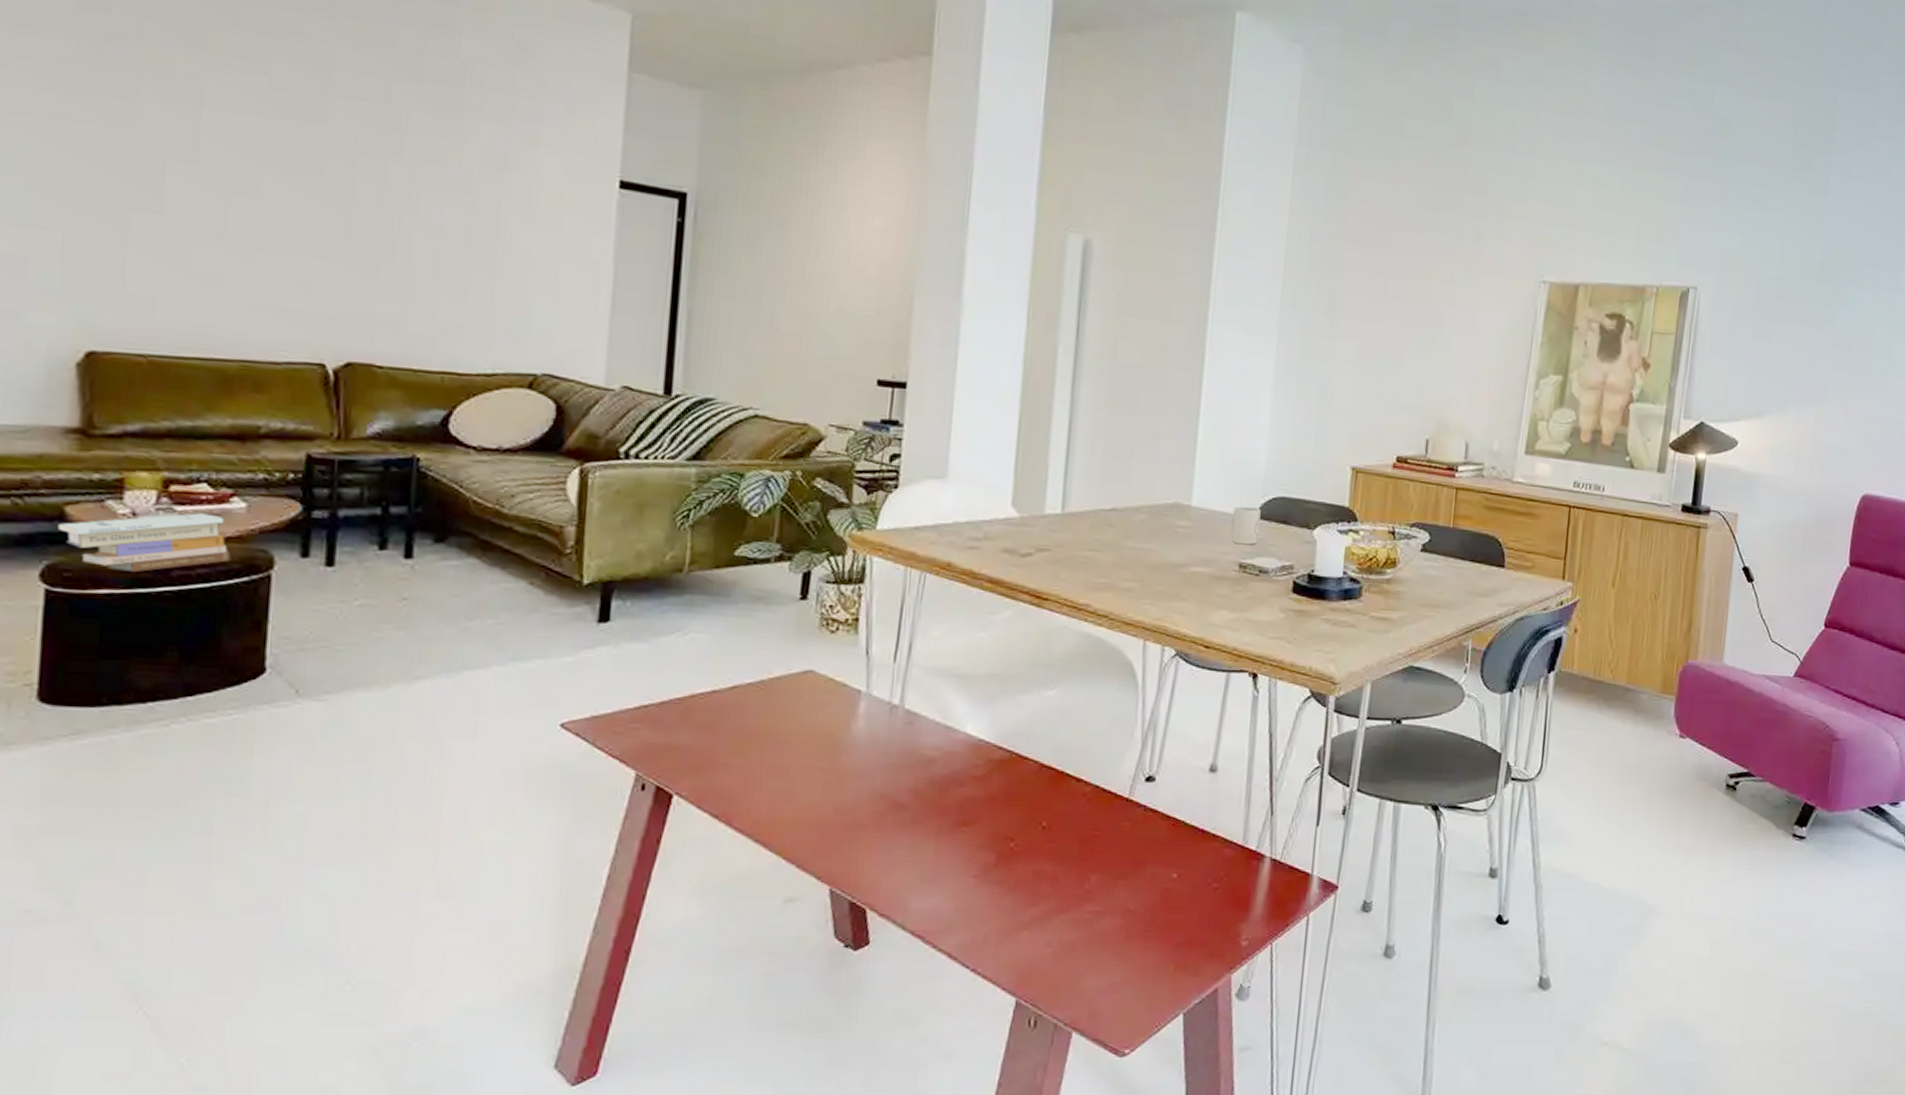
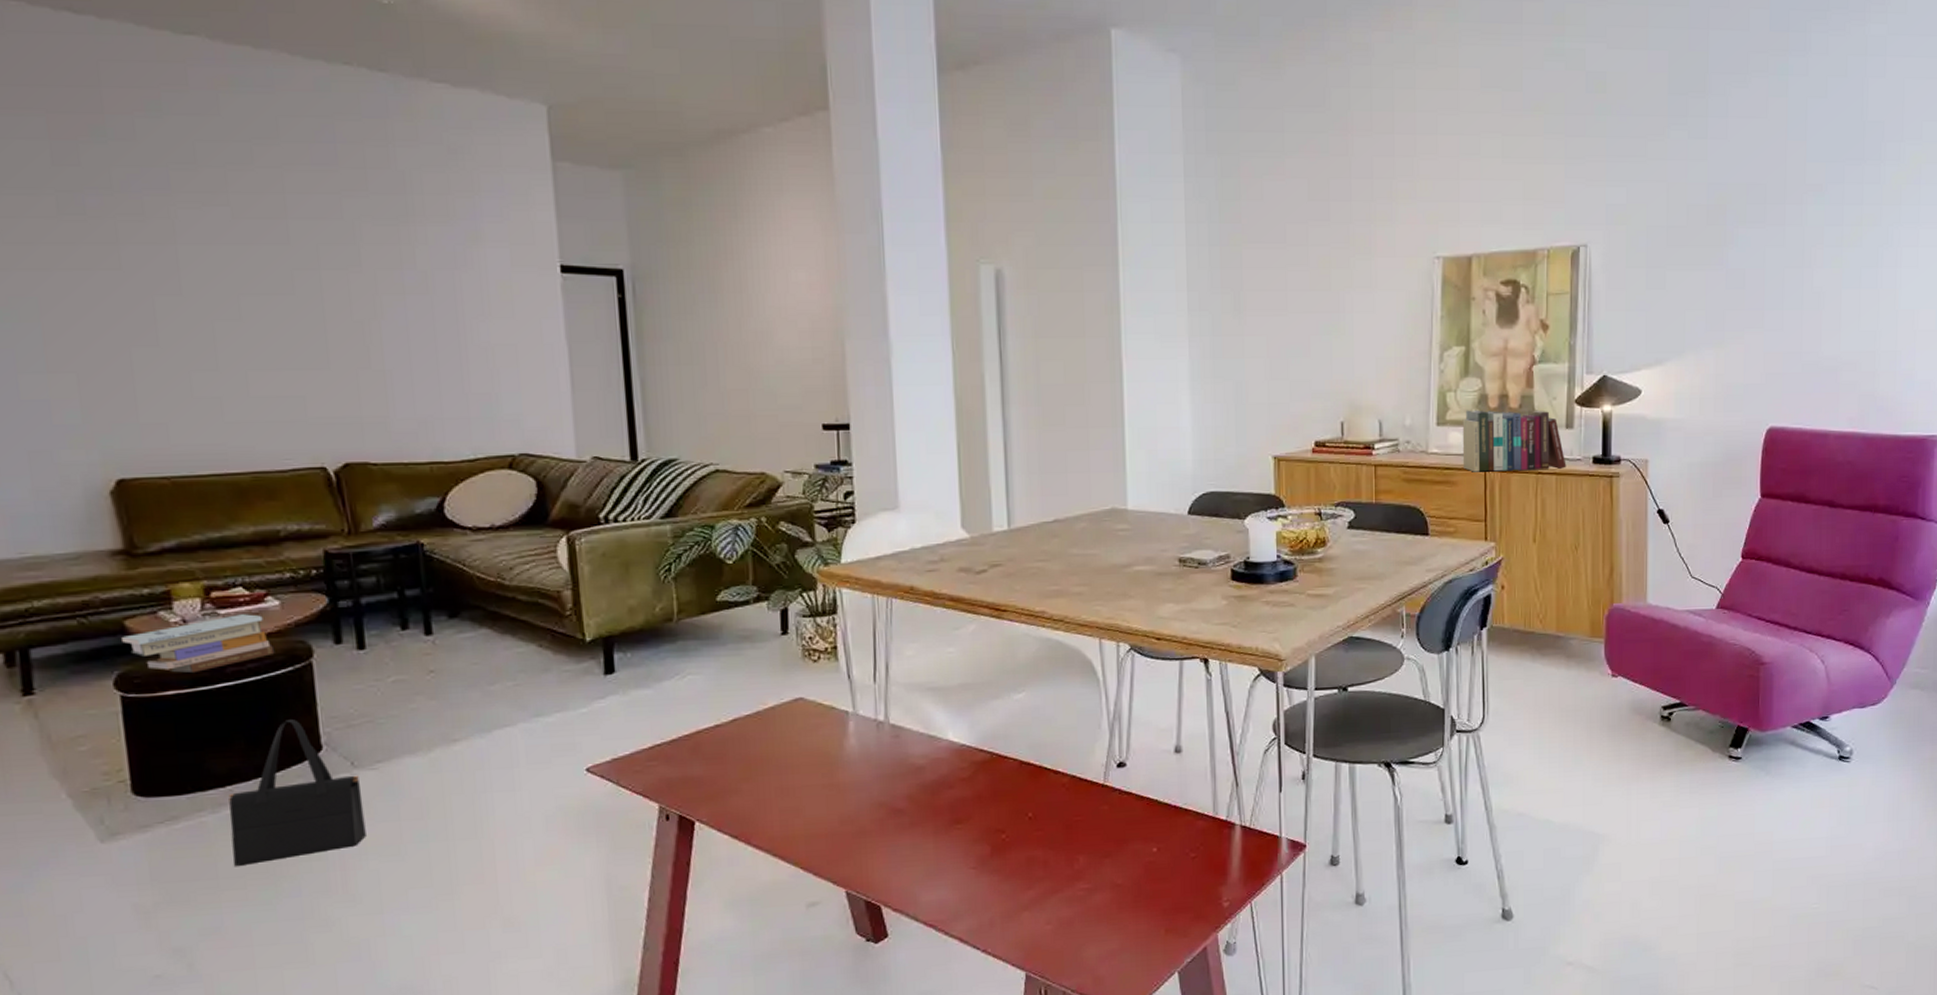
tote bag: none [141,635,302,795] -> present [227,720,366,867]
mug: present [1230,506,1262,545] -> none [1166,505,1195,541]
books: none [1547,441,1654,513] -> present [1462,409,1566,472]

